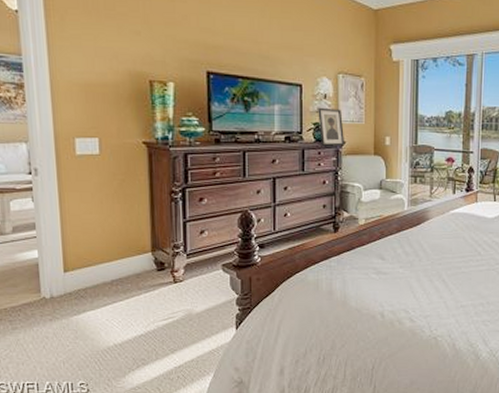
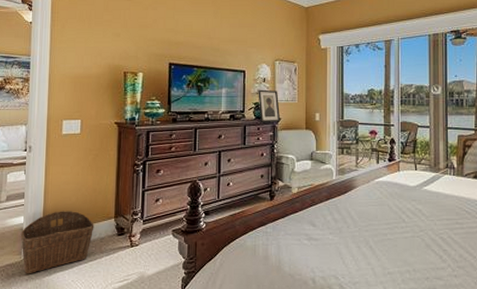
wicker basket: none [36,244,128,314] -> present [20,211,94,274]

